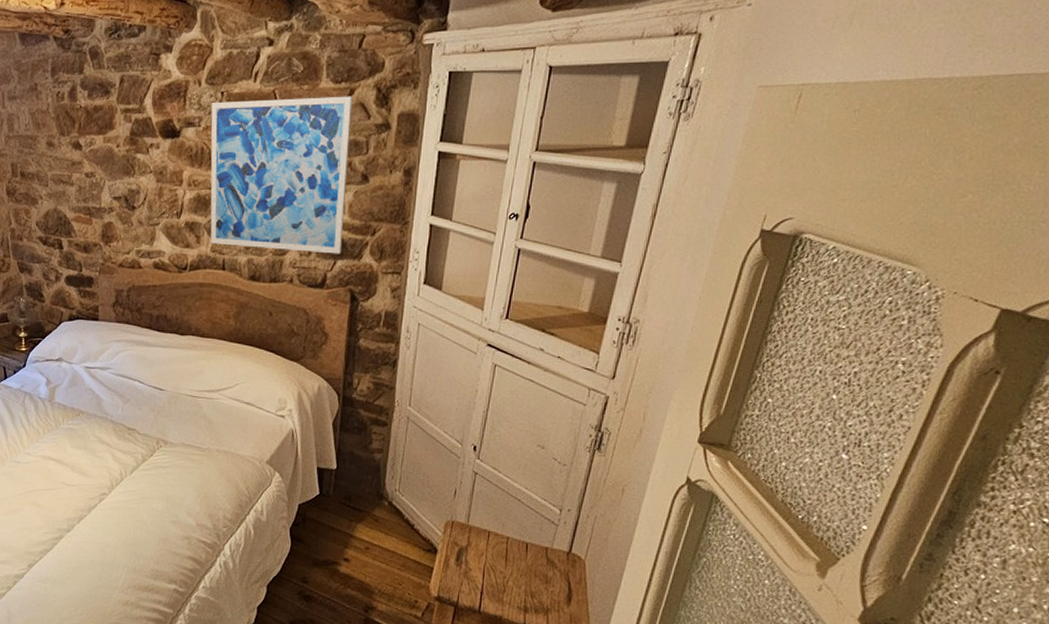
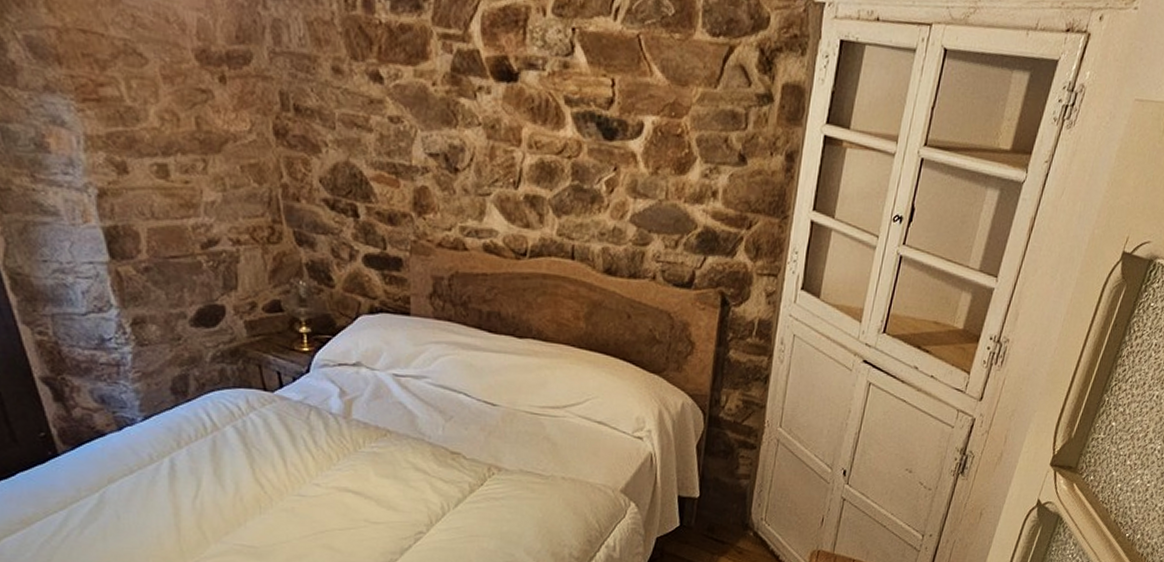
wall art: present [210,96,353,254] -> none [556,40,732,249]

